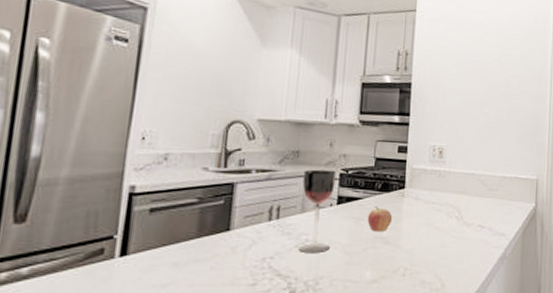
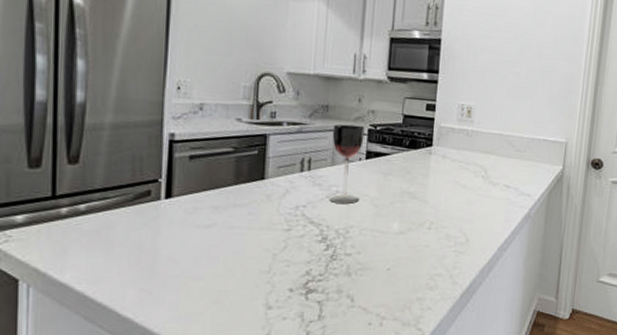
fruit: present [367,206,393,231] -> none [395,162,420,187]

